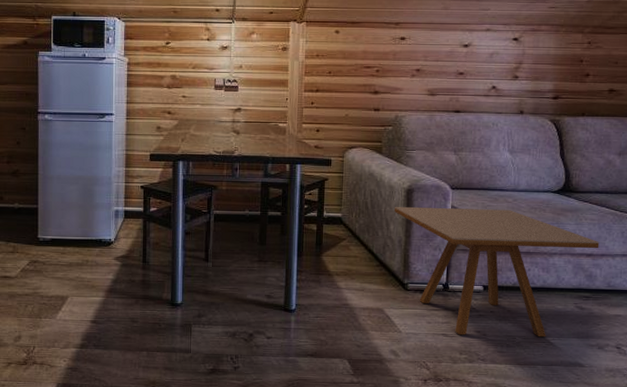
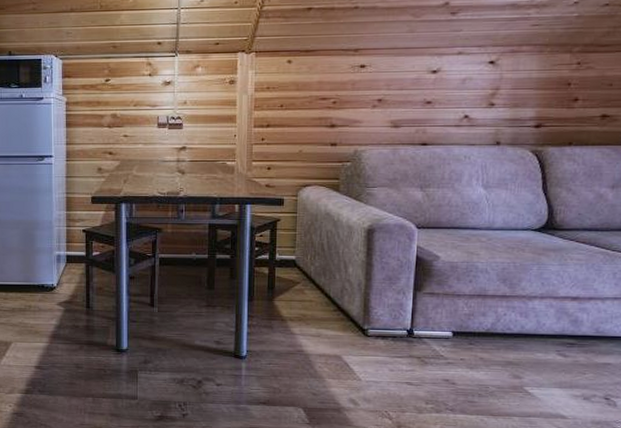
side table: present [395,206,600,338] -> none [353,247,587,387]

